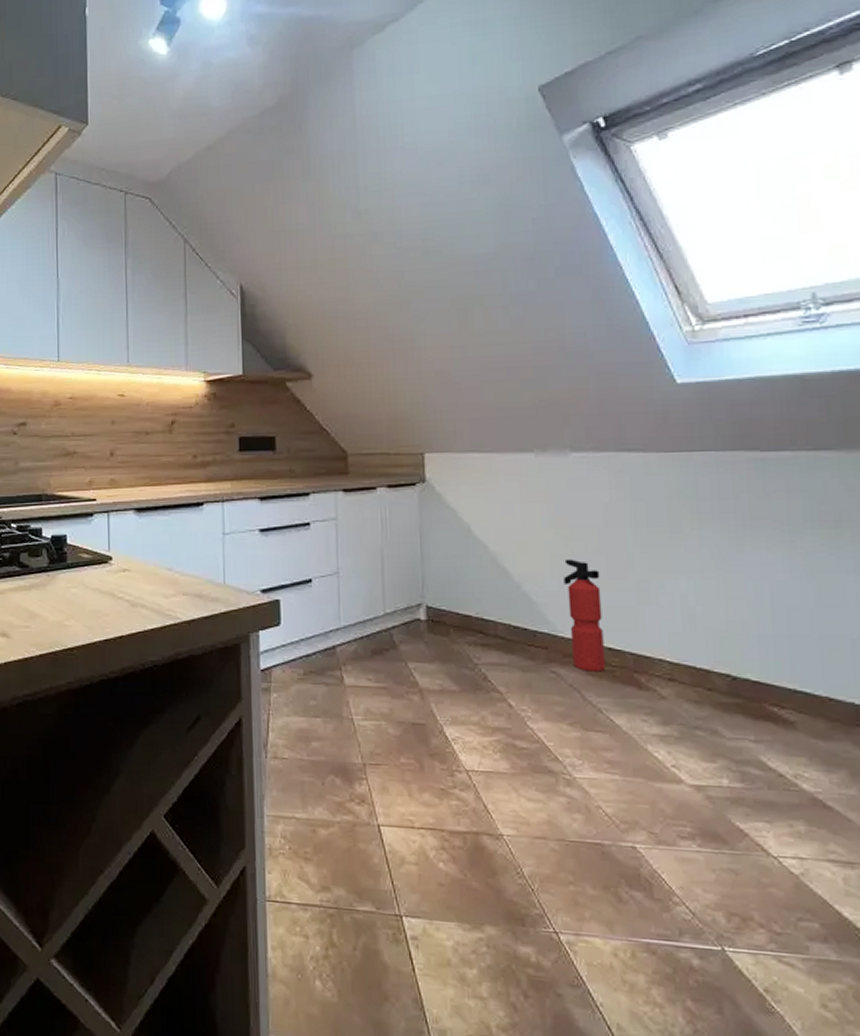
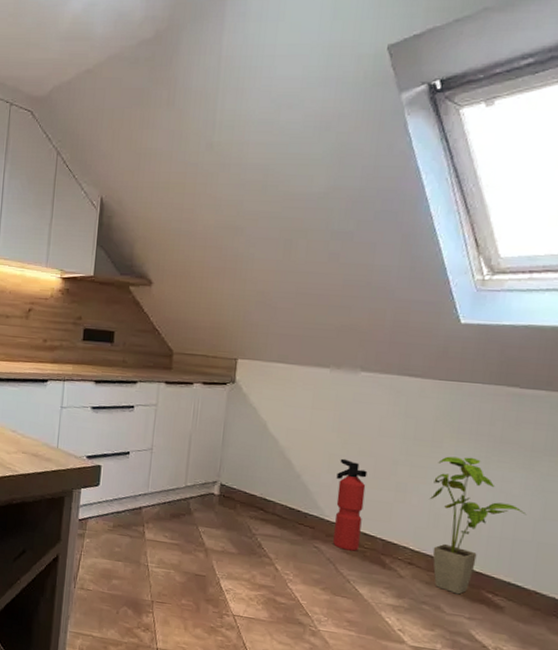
house plant: none [680,540,799,712] -> present [430,456,527,595]

